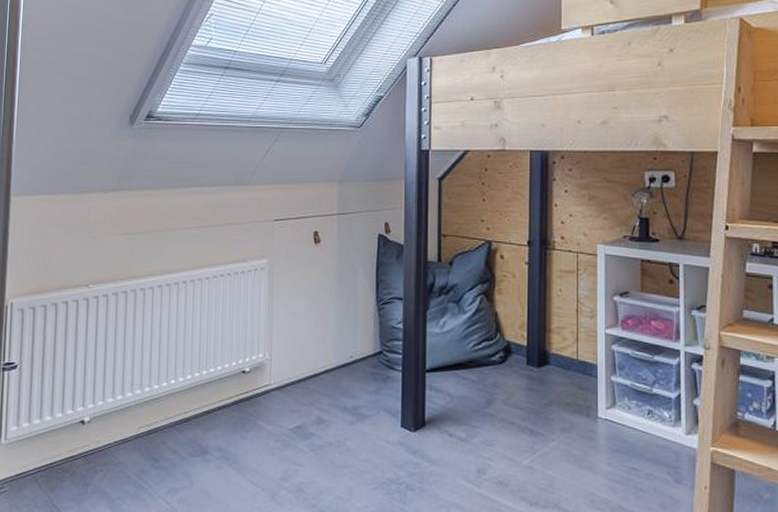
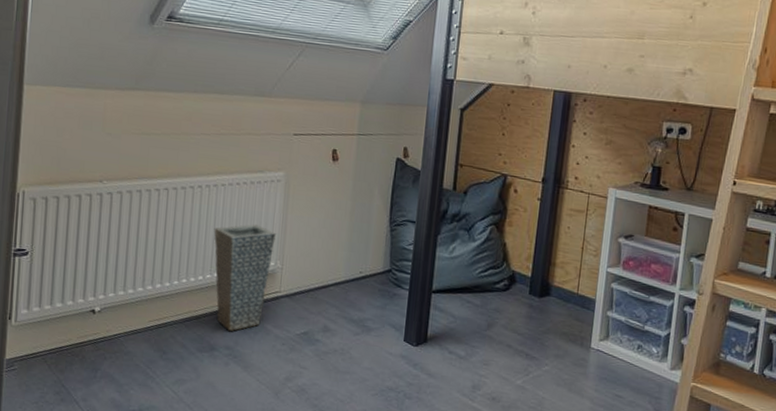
vase: none [200,316,263,432] -> present [214,224,276,332]

